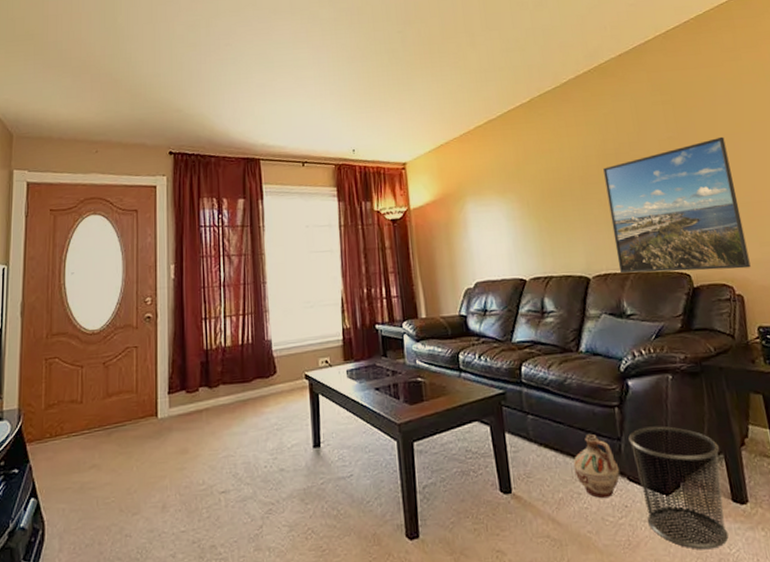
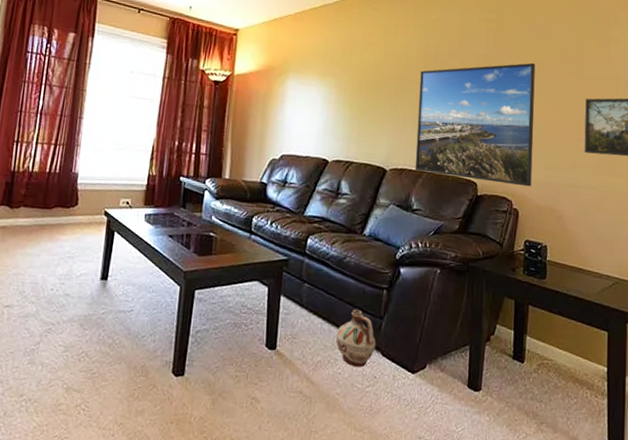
waste bin: present [628,426,729,550] -> none [390,311,468,425]

